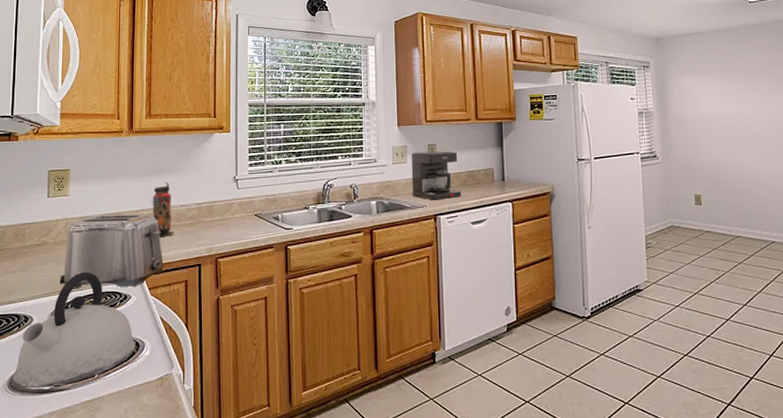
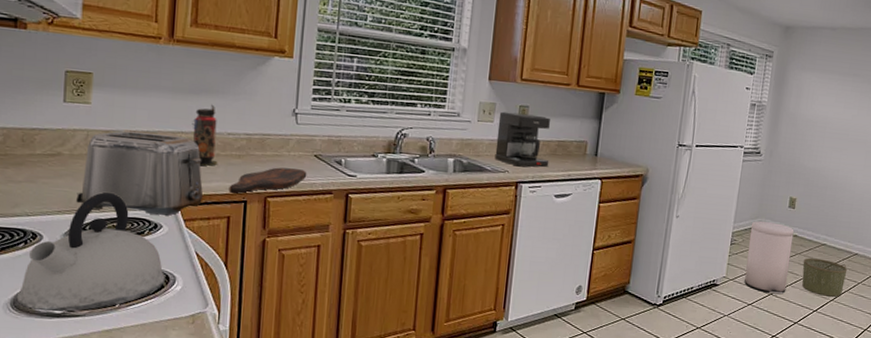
cutting board: none [185,229,250,259] -> present [229,167,307,194]
pedal bin: none [662,220,711,293] -> present [744,220,794,295]
basket: none [721,251,769,289] -> present [802,257,848,297]

